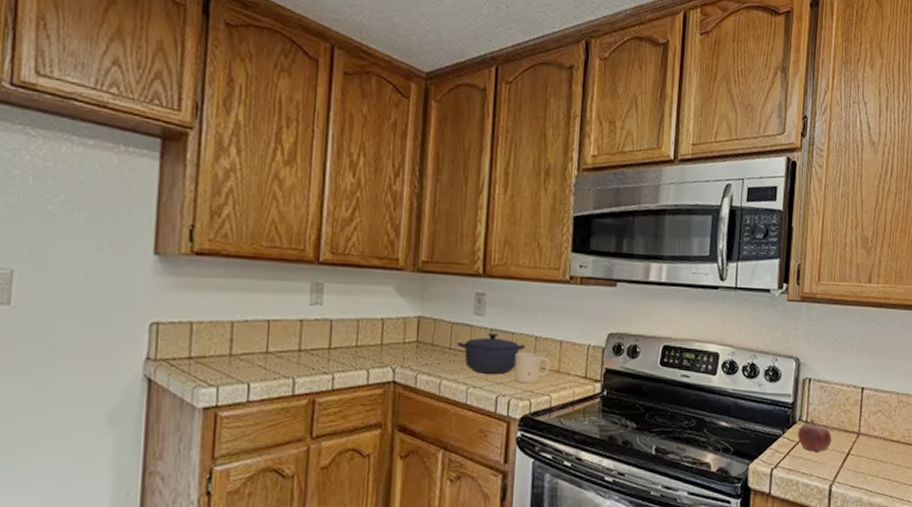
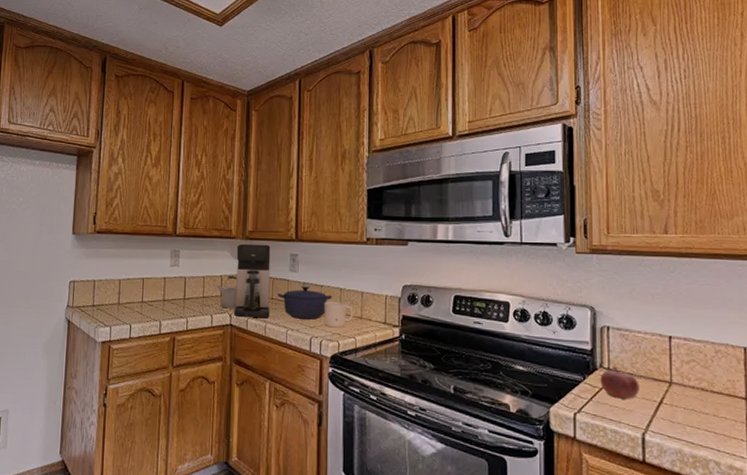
kettle: none [375,318,405,363] -> present [216,275,238,310]
coffee maker: none [399,277,450,374] -> present [234,243,271,319]

